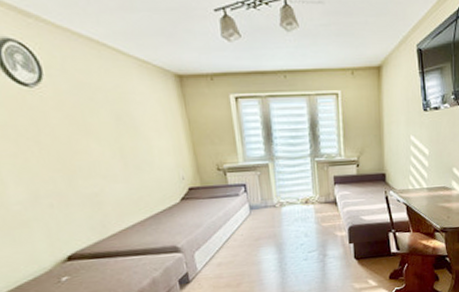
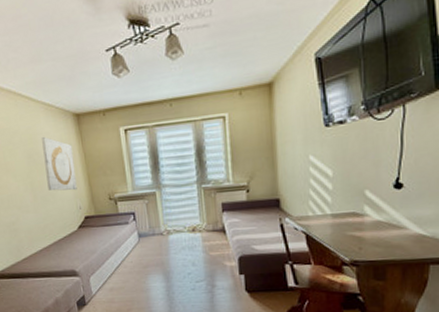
wall art: none [134,96,180,159] -> present [42,136,77,191]

